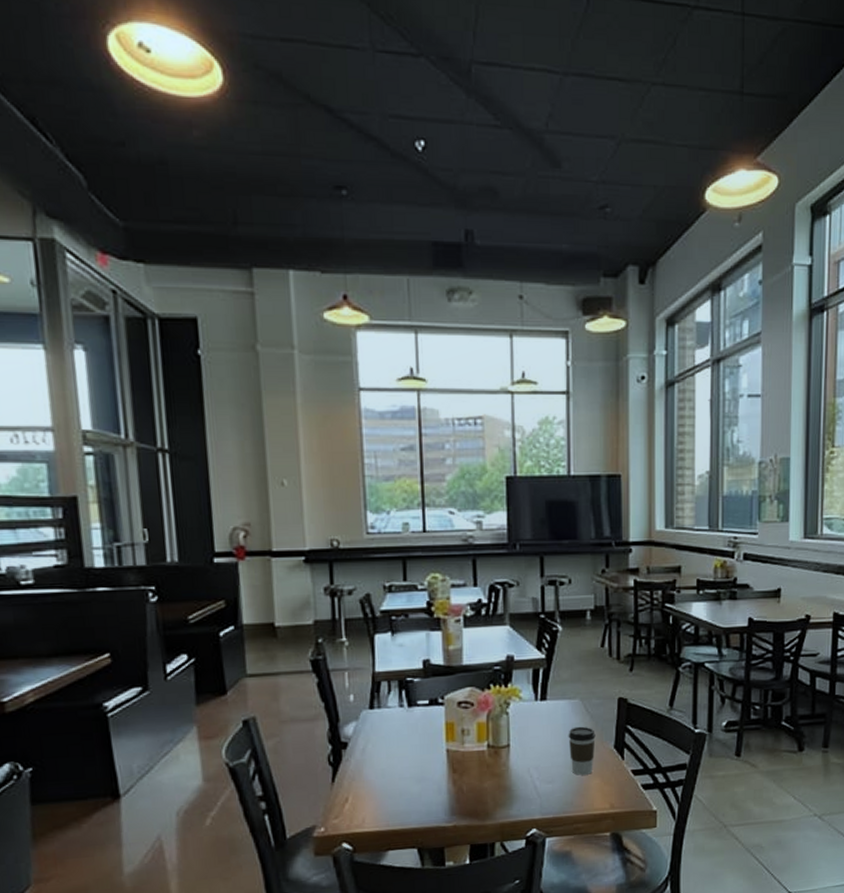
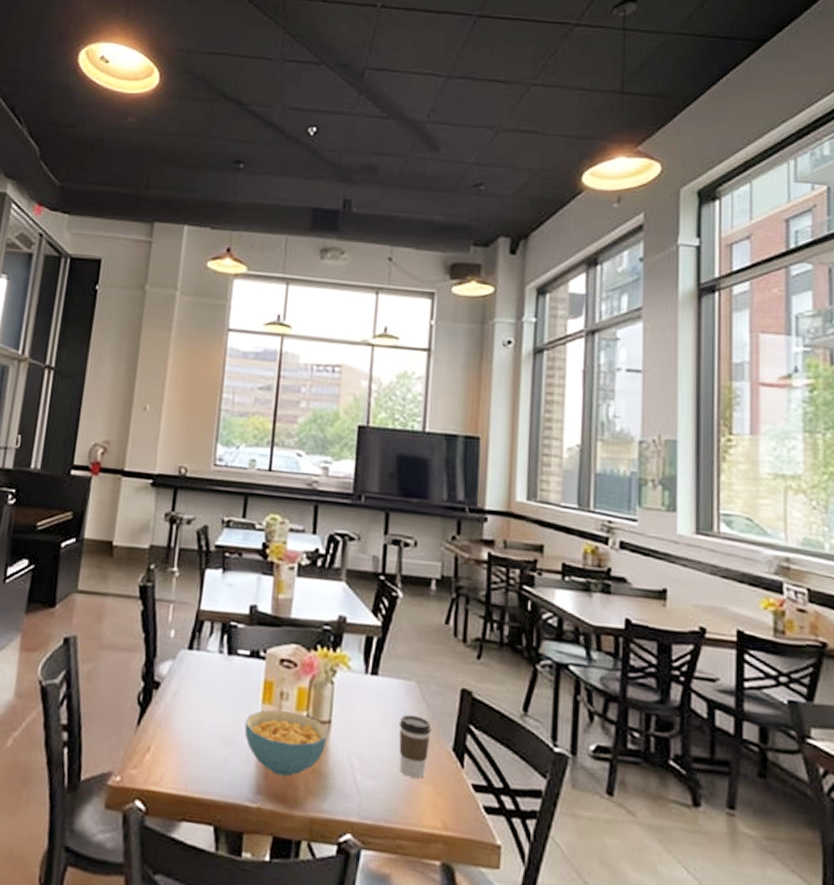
cereal bowl: none [433,743,508,797] -> present [244,709,328,777]

